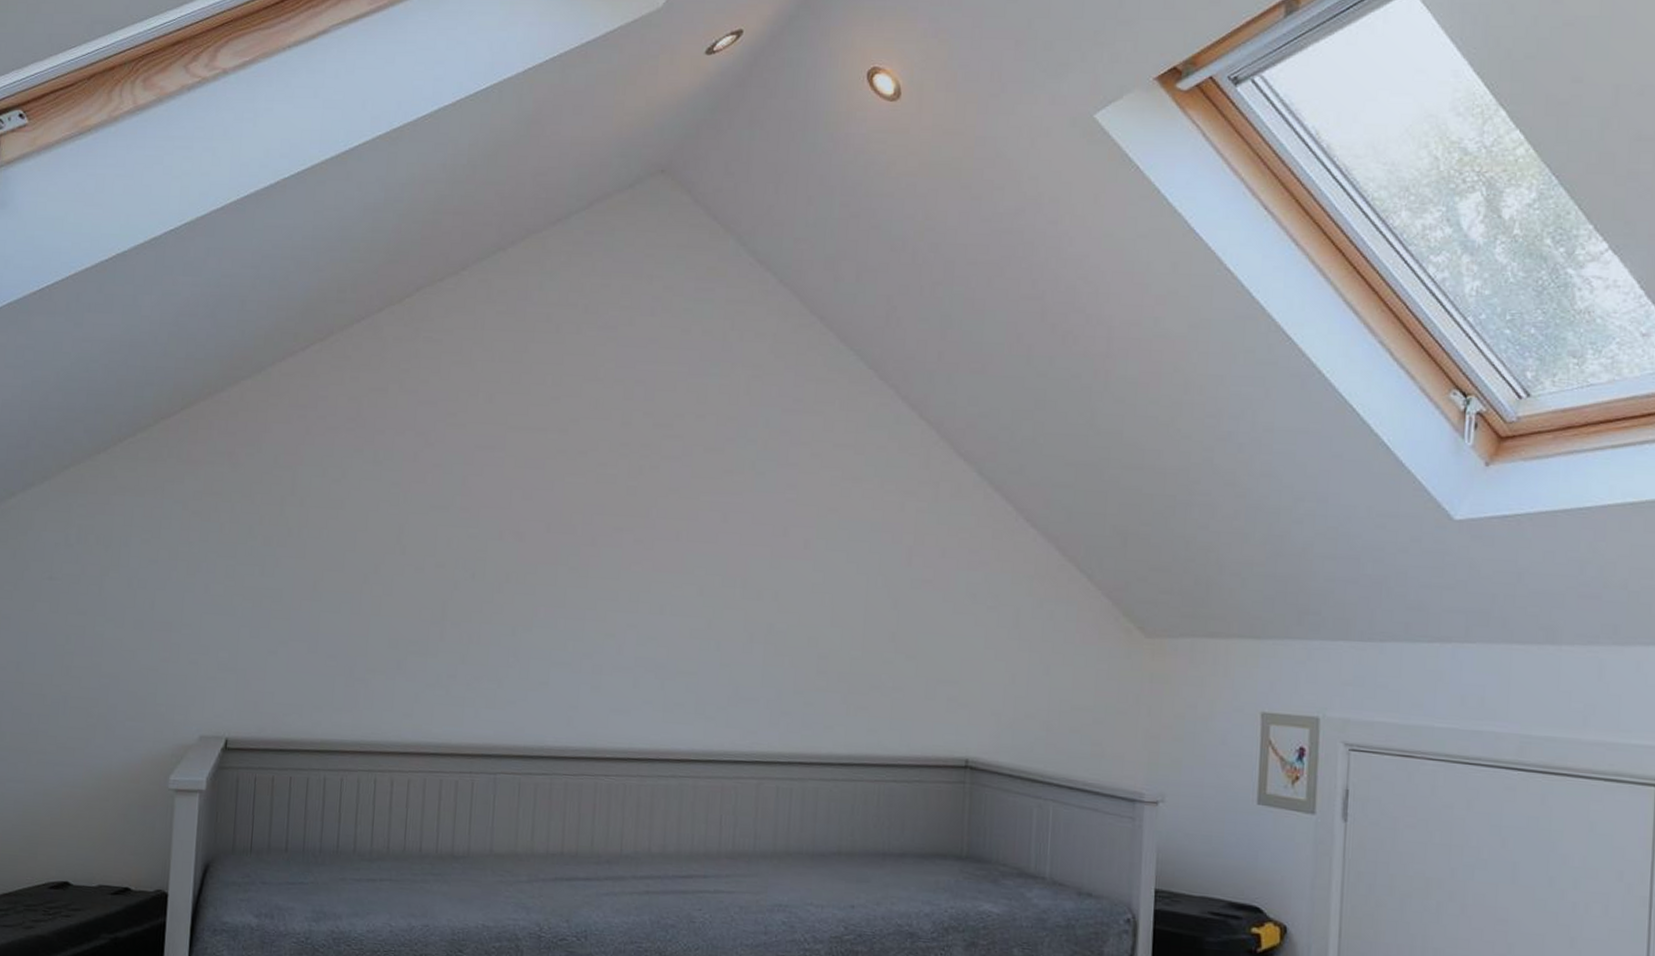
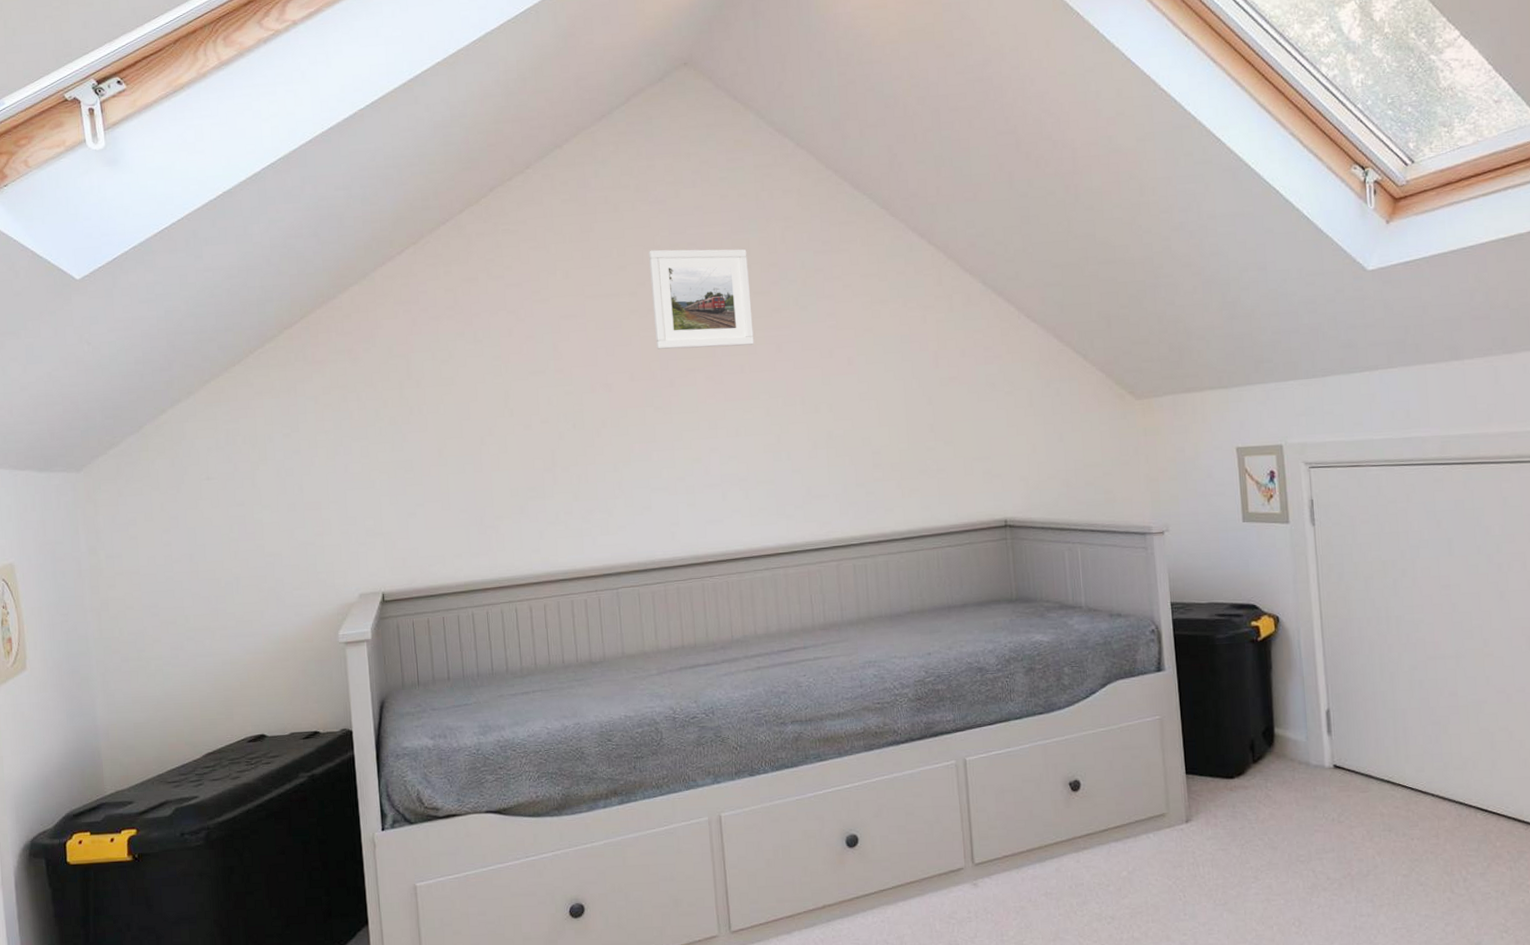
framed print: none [581,383,703,510] -> present [648,248,754,349]

